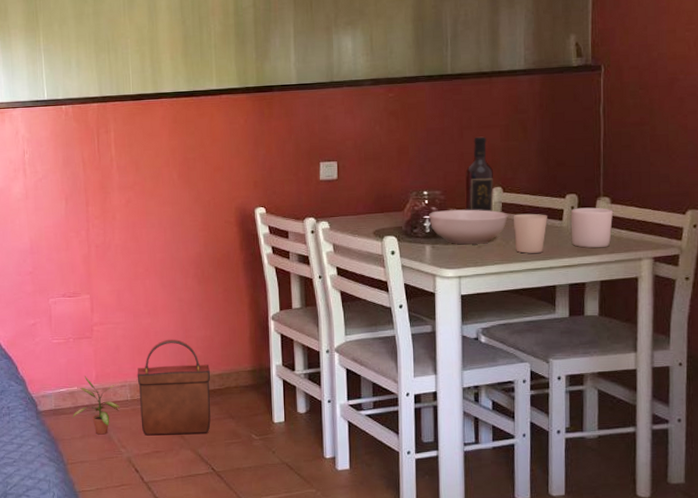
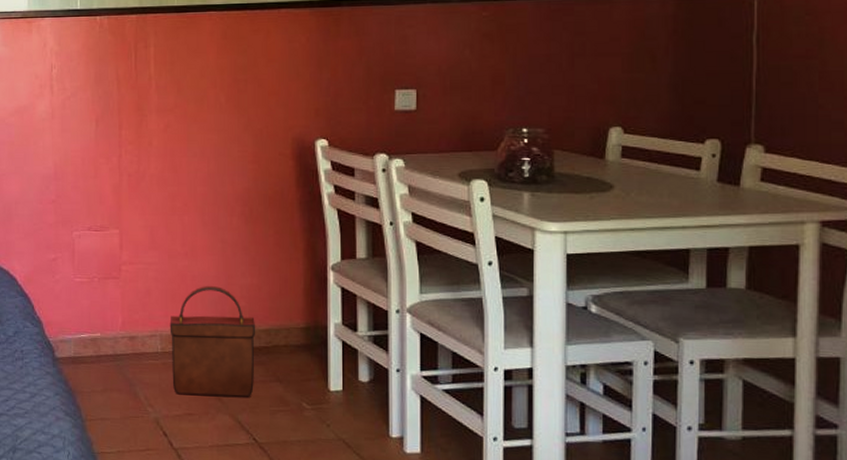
potted plant: present [73,375,120,435] -> none [94,320,149,390]
bowl: present [428,209,508,245] -> none [527,152,629,194]
wine bottle: present [465,136,494,212] -> none [575,66,613,156]
cup: present [513,213,548,253] -> none [635,160,682,208]
mug: present [570,207,614,249] -> none [711,156,768,207]

